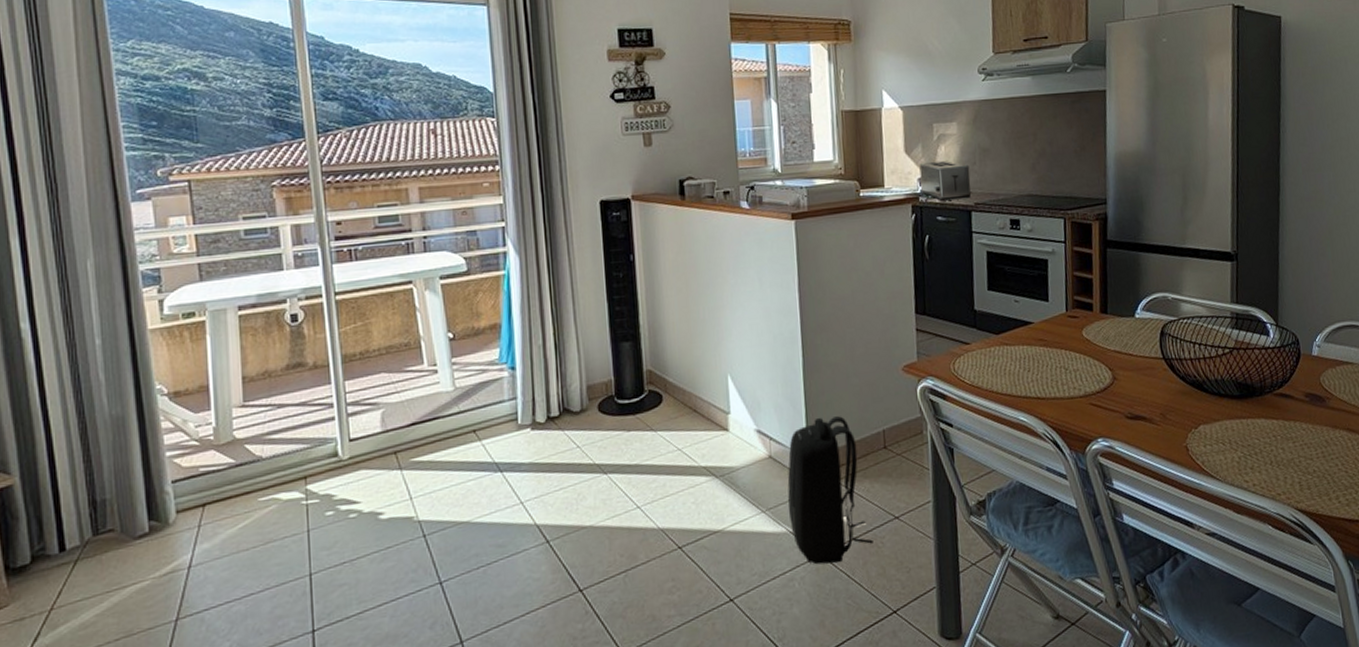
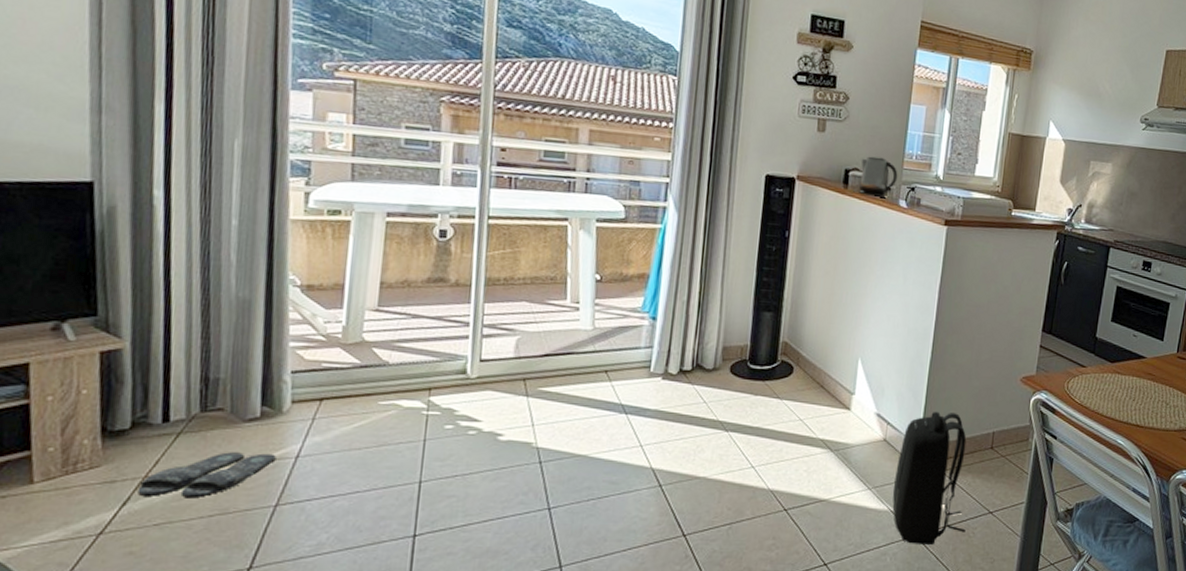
slippers: none [47,567,170,629] -> present [139,452,276,498]
kettle: none [693,161,735,204] -> present [859,156,898,198]
toaster: present [919,160,972,201] -> none [1068,194,1116,235]

